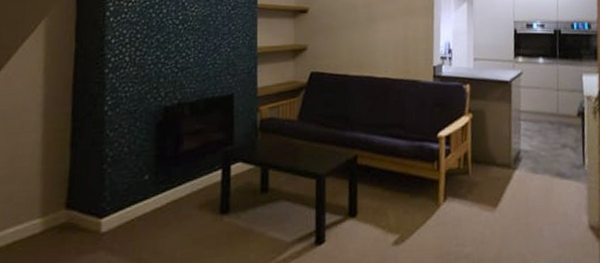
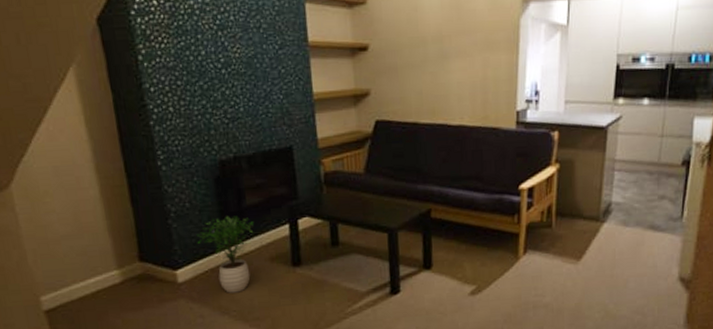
potted plant: none [128,160,189,244] -> present [196,215,255,293]

